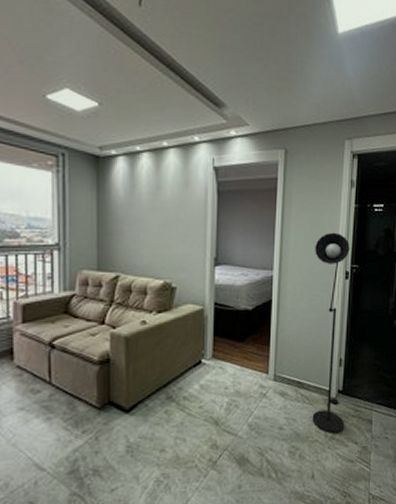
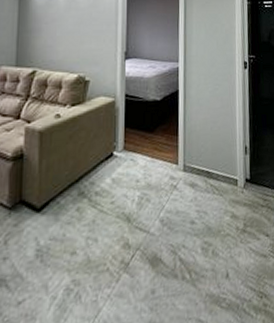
floor lamp: present [312,232,350,434] -> none [215,26,255,227]

